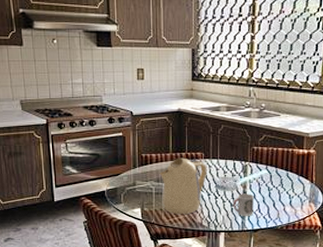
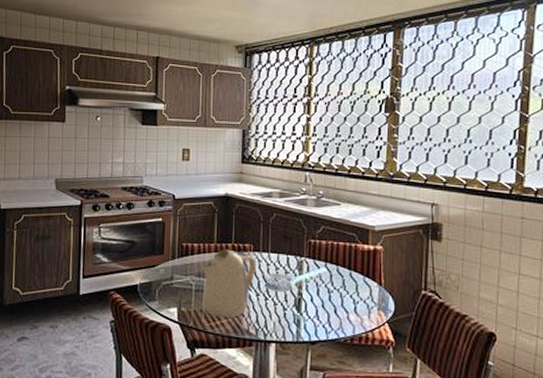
cup: present [233,193,254,216] -> none [286,295,311,324]

